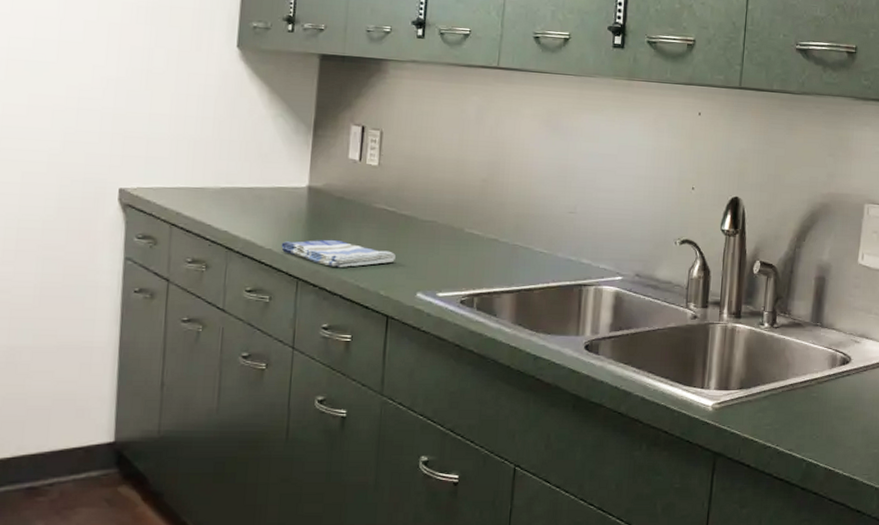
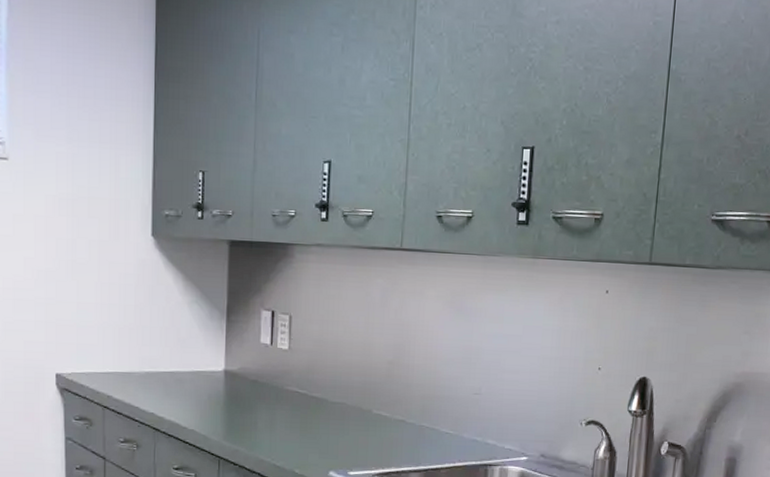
dish towel: present [281,239,396,268] -> none [203,420,308,448]

